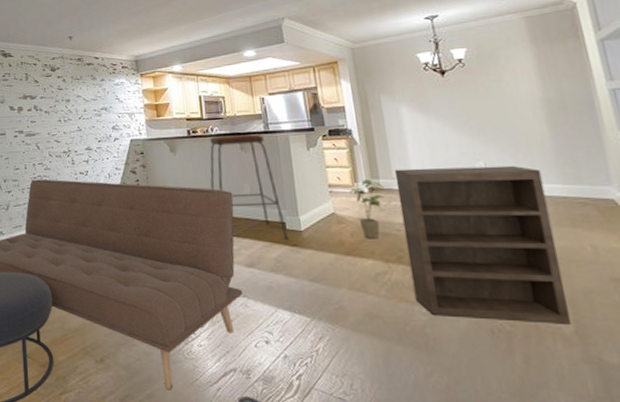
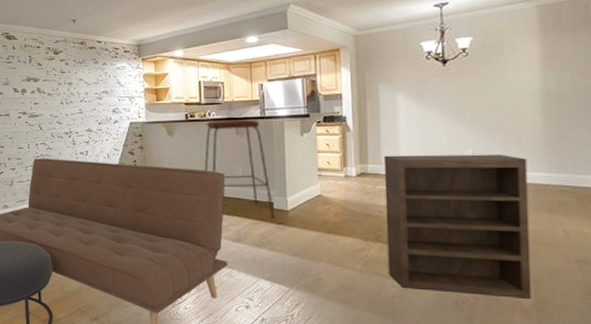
house plant: present [350,179,384,239] -> none [338,164,371,219]

